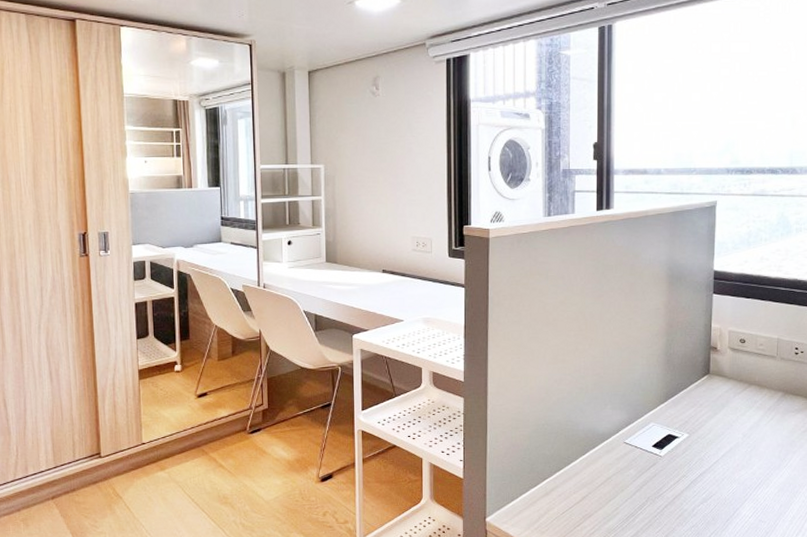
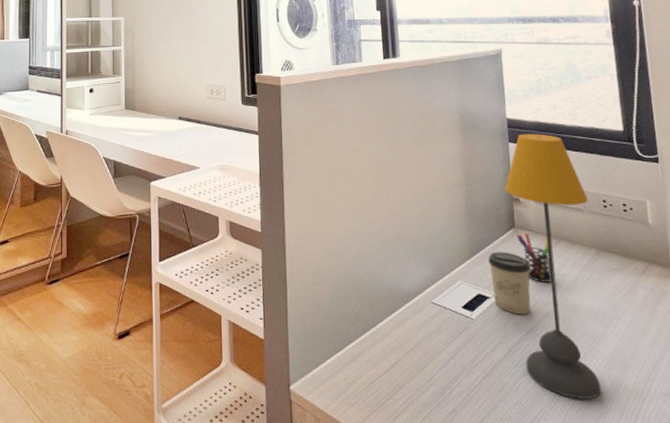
cup: none [681,396,720,451] -> present [488,252,531,314]
table lamp: none [704,285,782,521] -> present [505,133,602,399]
pen holder: none [710,378,739,423] -> present [516,233,551,282]

